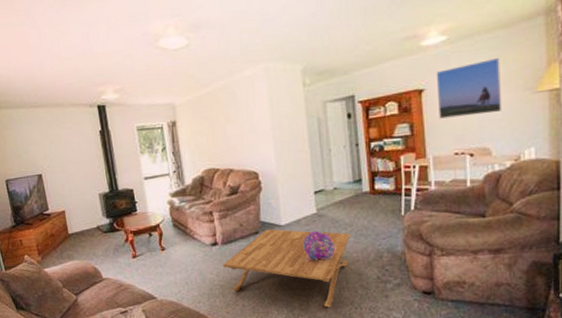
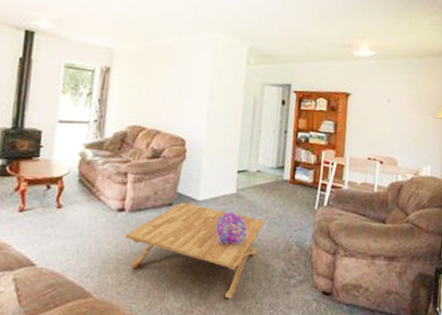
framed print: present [436,58,501,119] -> none [359,80,413,129]

